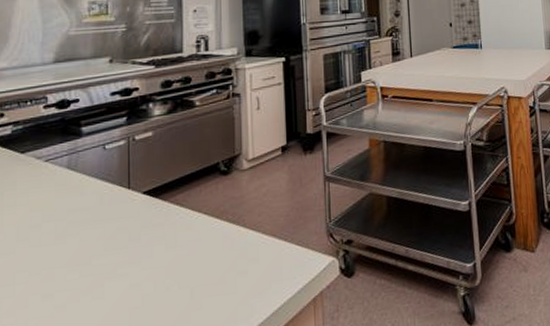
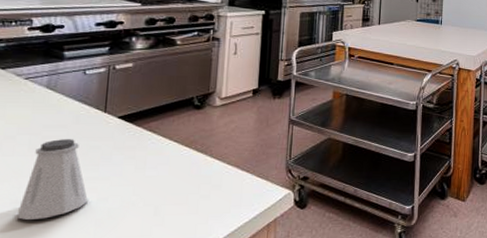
saltshaker: none [49,222,120,316] -> present [16,139,88,221]

